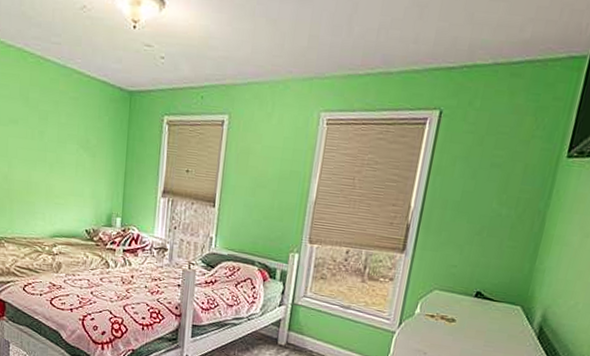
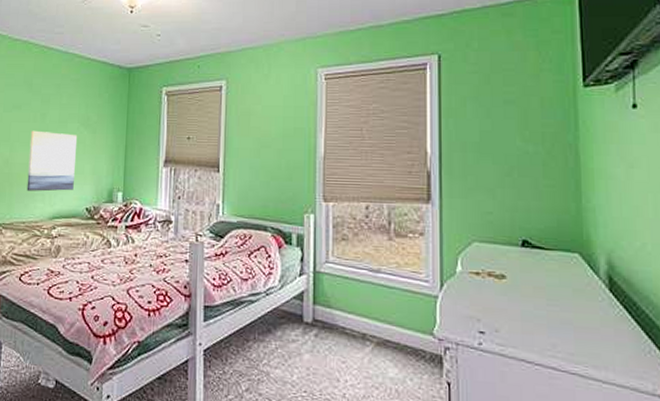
wall art: none [27,148,77,212] -> present [26,130,78,192]

